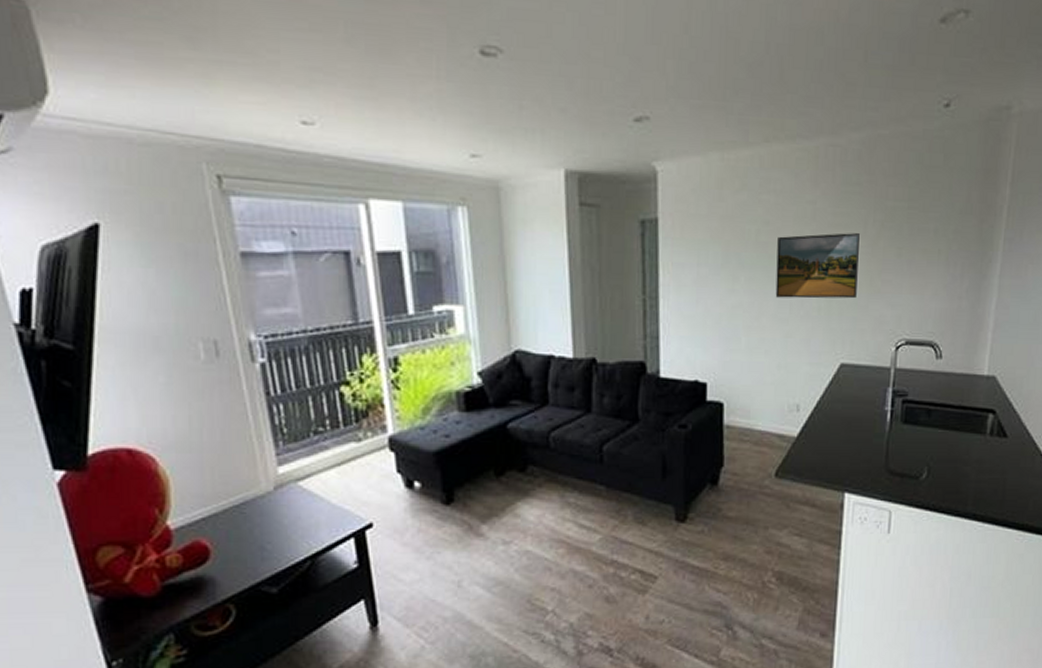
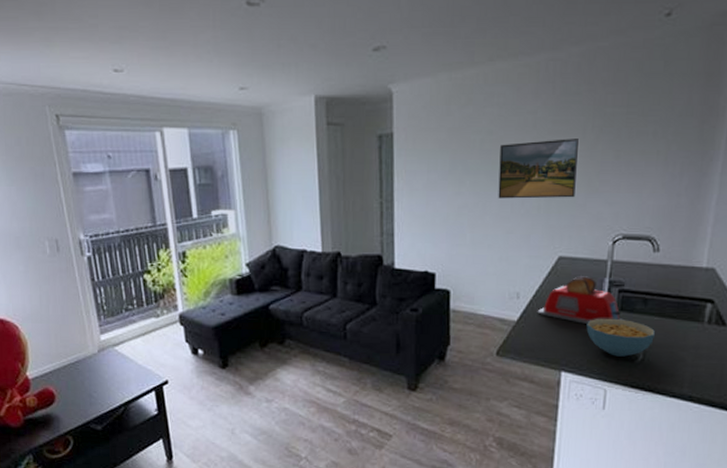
toaster: none [818,385,909,440] -> present [537,276,625,325]
cereal bowl: none [870,431,939,474] -> present [586,318,655,357]

